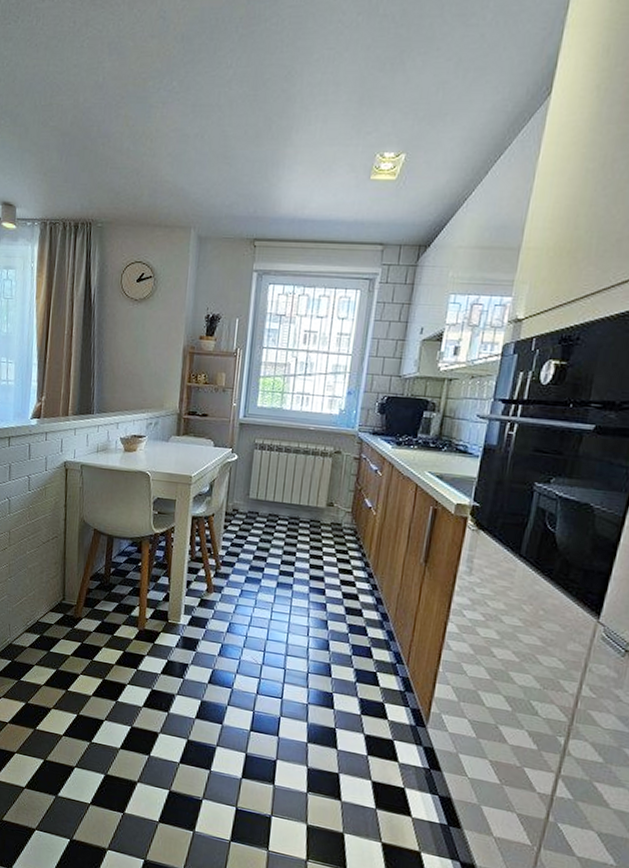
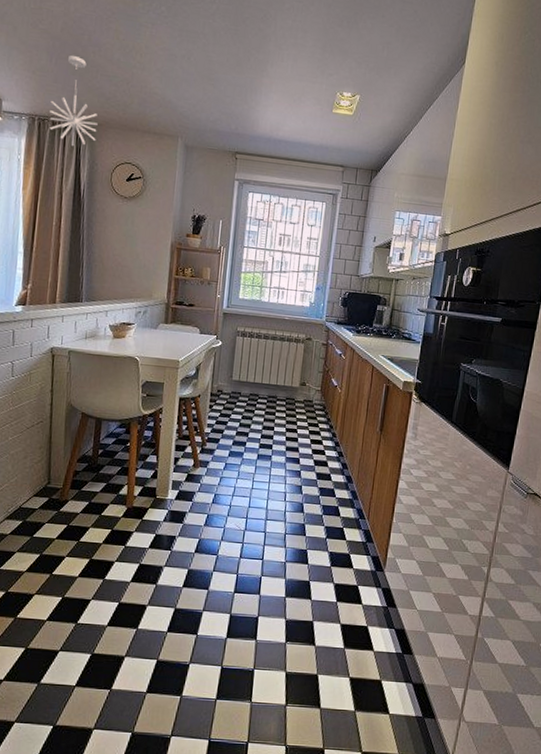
pendant light: none [59,150,108,249] -> present [48,55,98,147]

